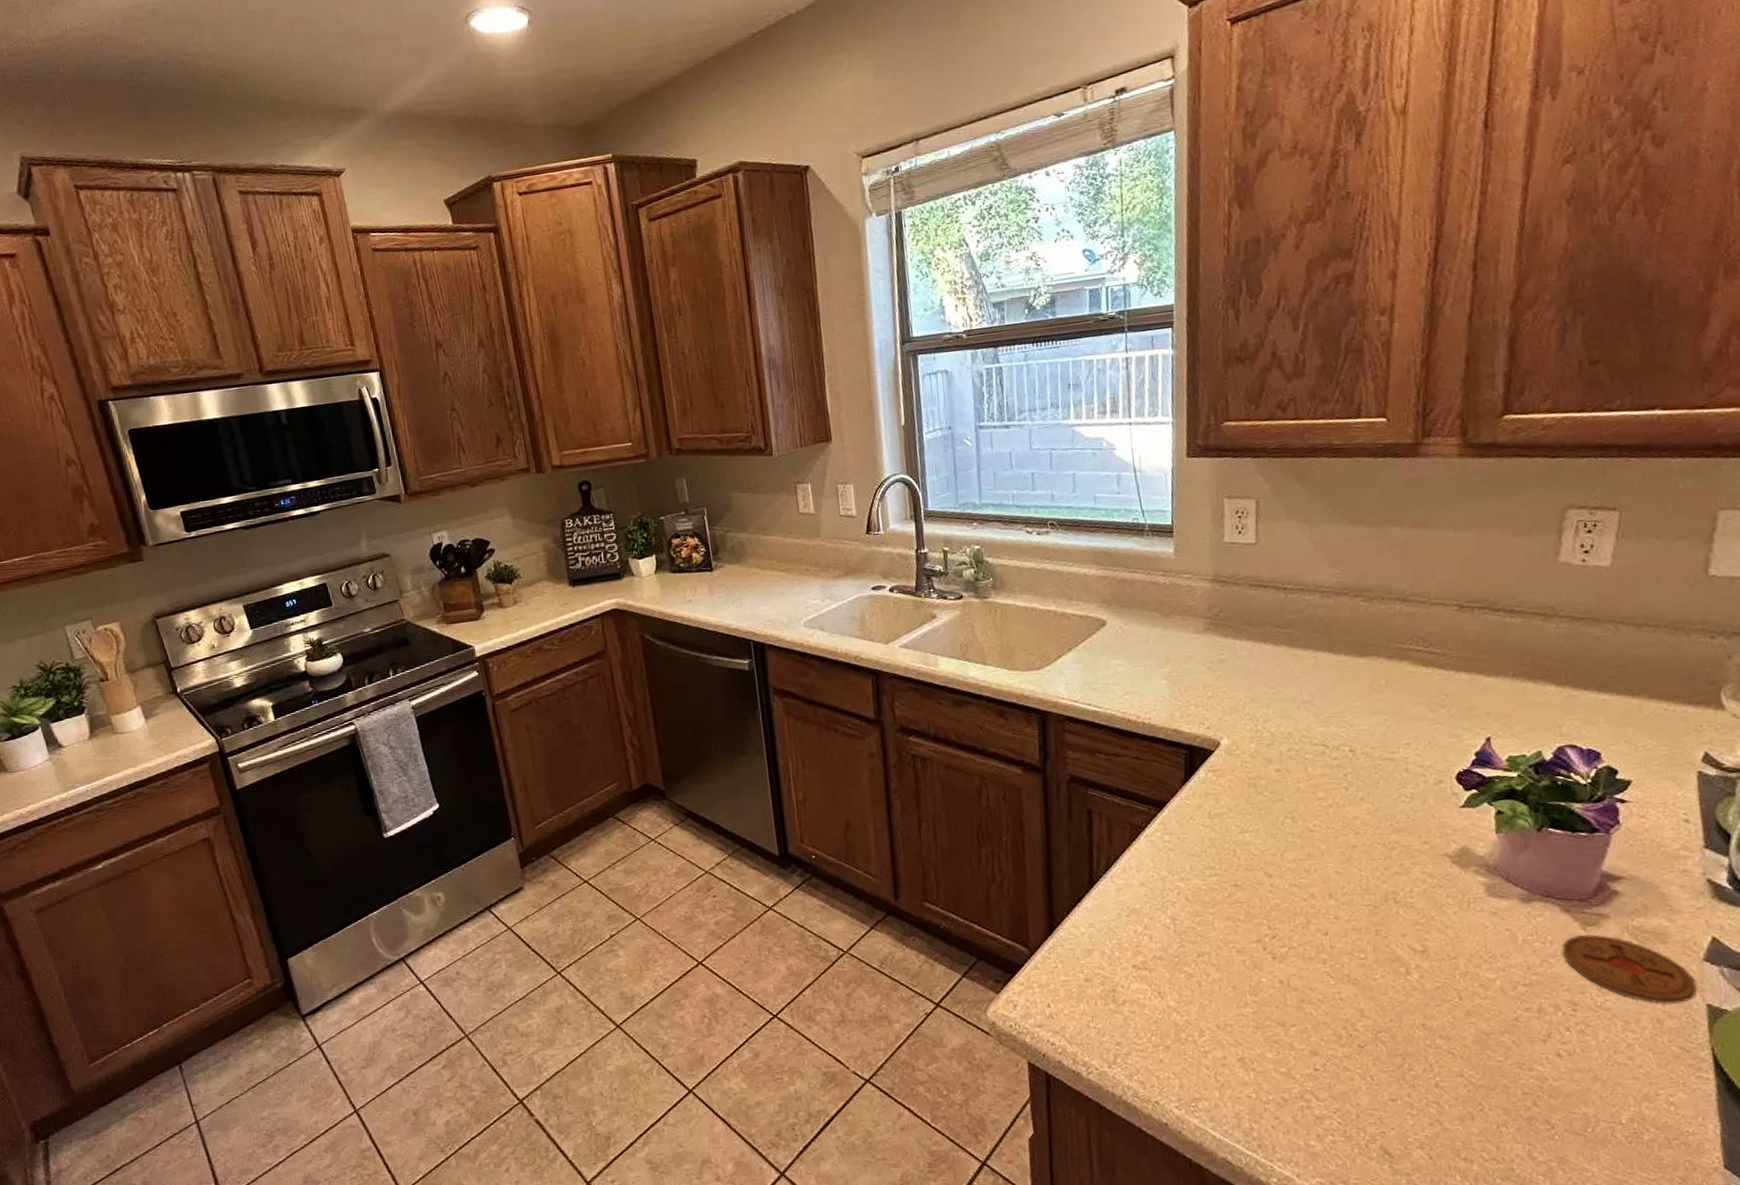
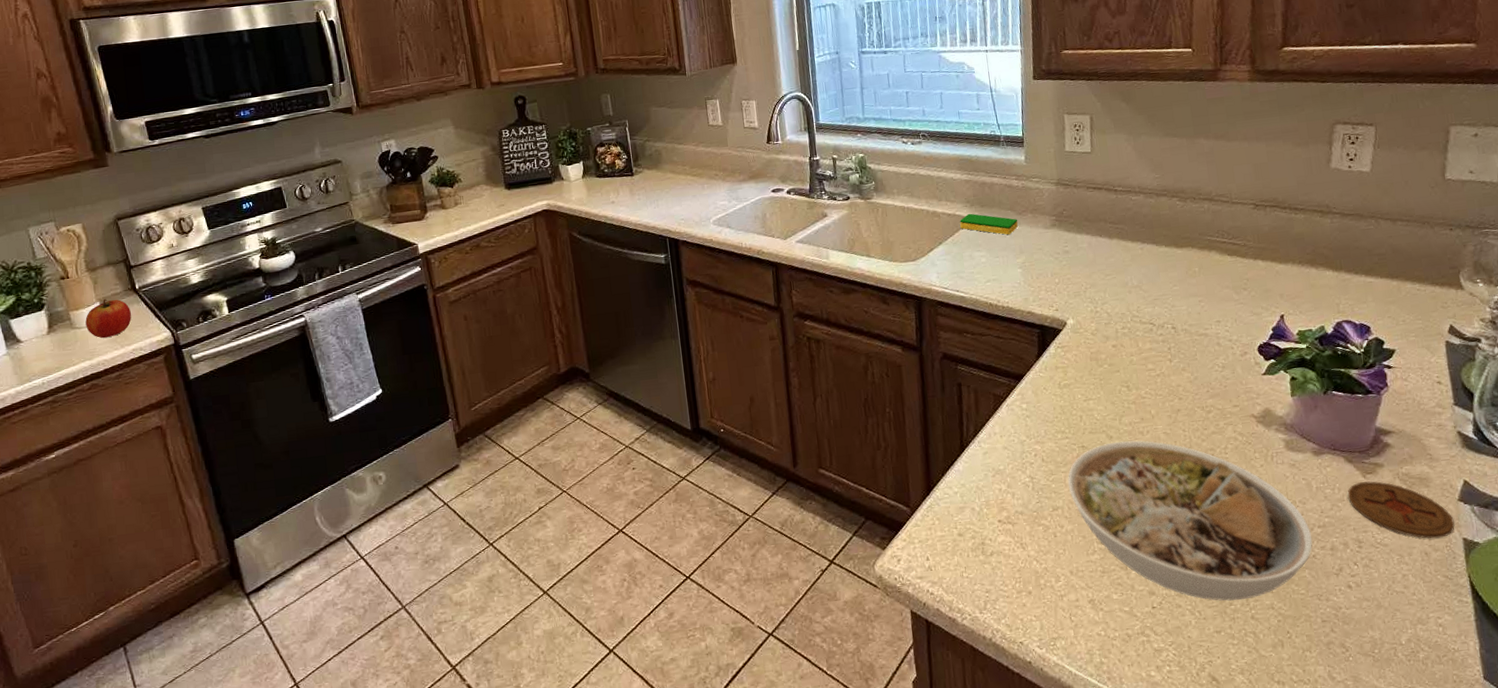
apple: none [127,703,174,745] -> present [85,299,132,339]
dish sponge: none [1093,615,1164,641] -> present [960,213,1018,235]
bowl: none [1216,880,1515,1066] -> present [1067,440,1313,601]

